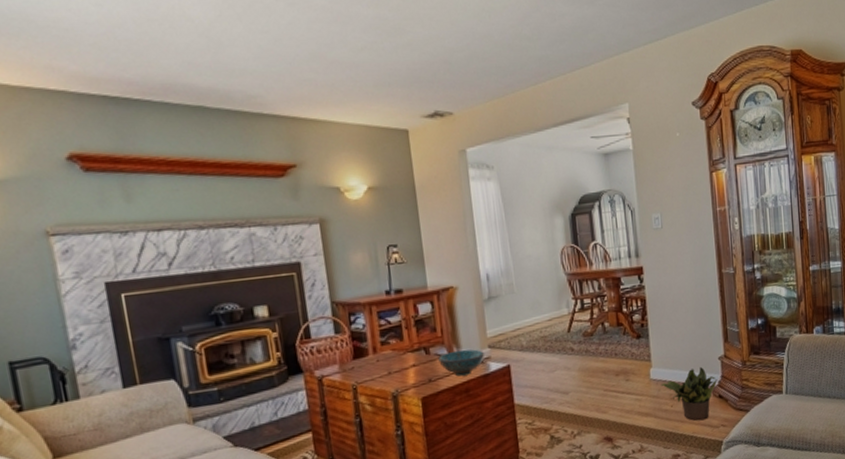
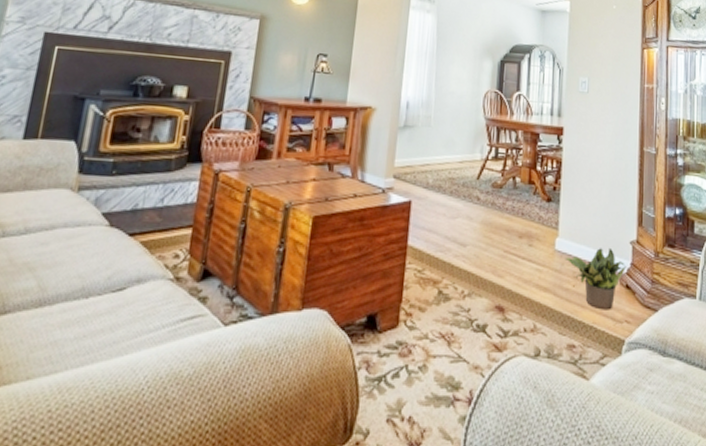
decorative bowl: present [438,349,485,377] -> none [340,173,389,202]

